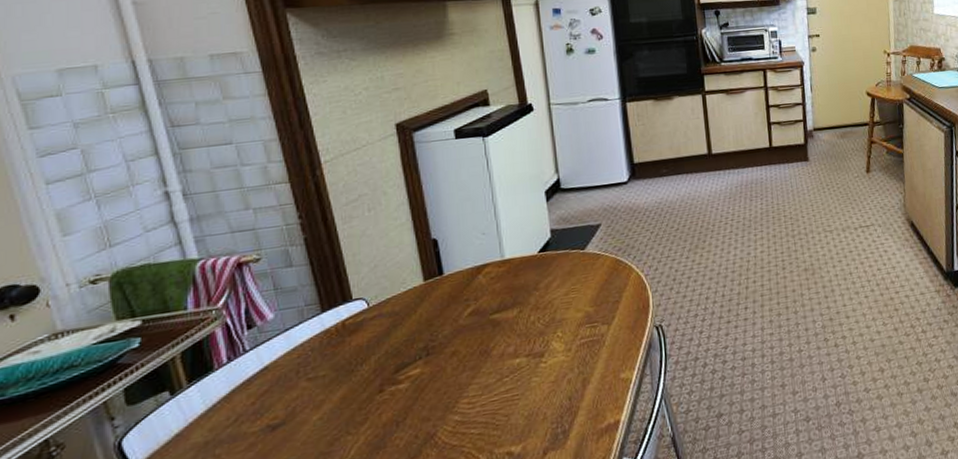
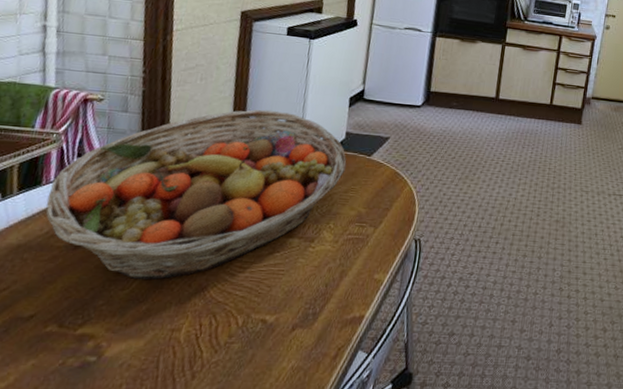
fruit basket: none [225,223,560,446] -> present [45,109,347,281]

